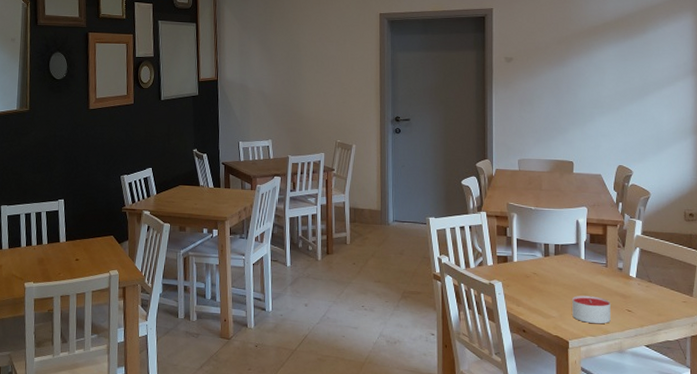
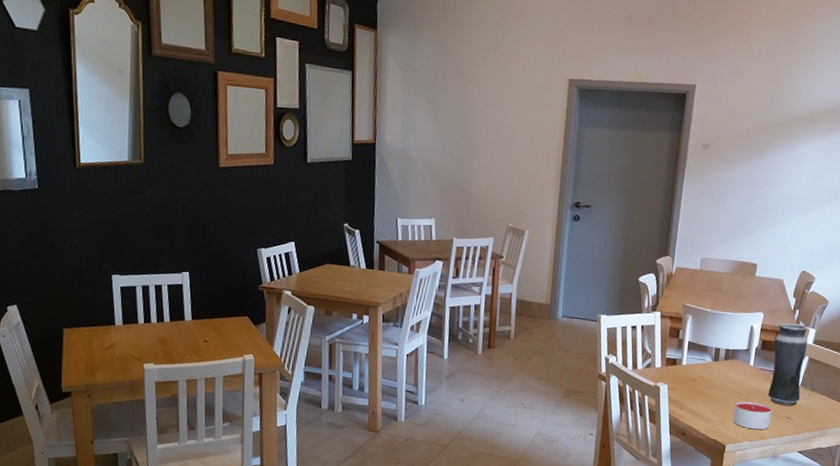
vase: none [602,216,638,299] -> present [768,323,808,406]

